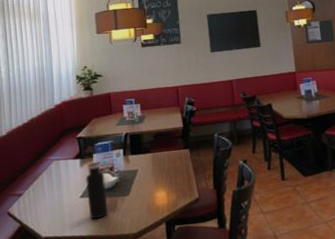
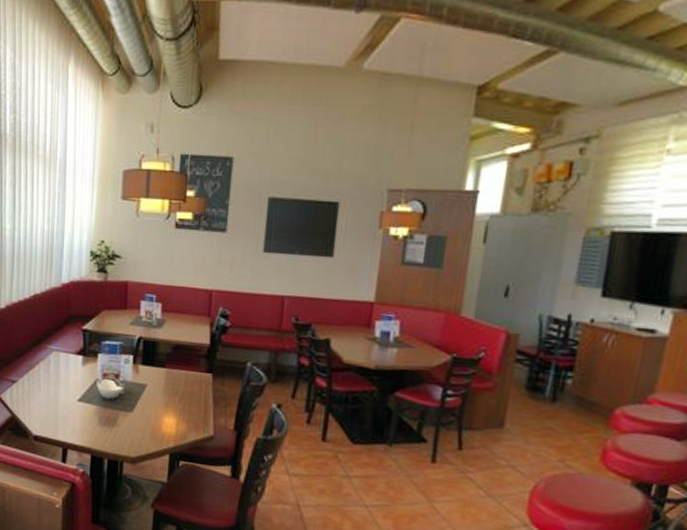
water bottle: present [85,162,108,220] -> none [85,363,108,430]

